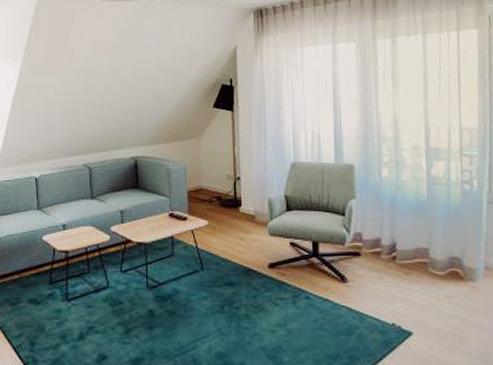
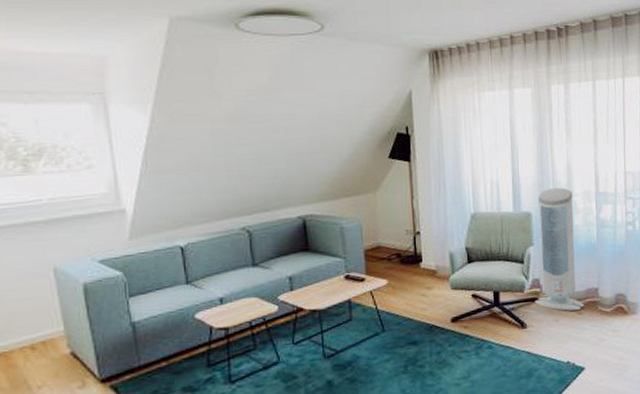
air purifier: none [356,141,412,271] -> present [535,187,584,311]

